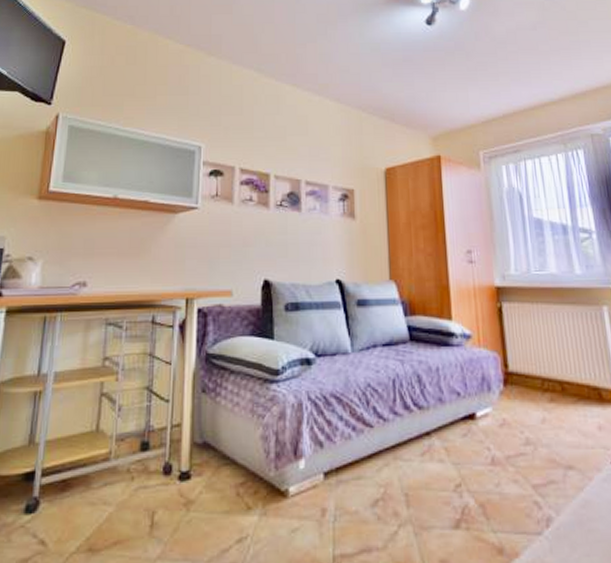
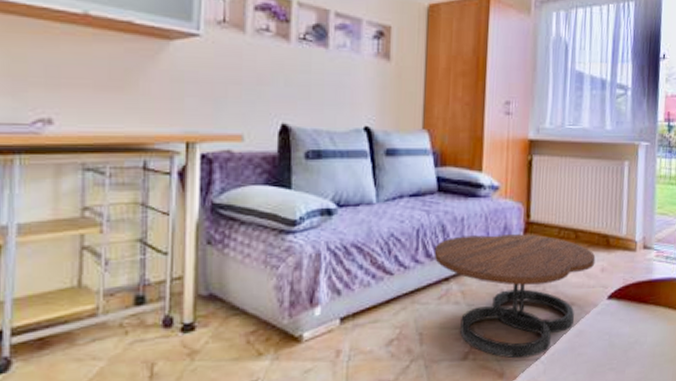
coffee table: none [411,385,590,531] -> present [434,234,596,359]

